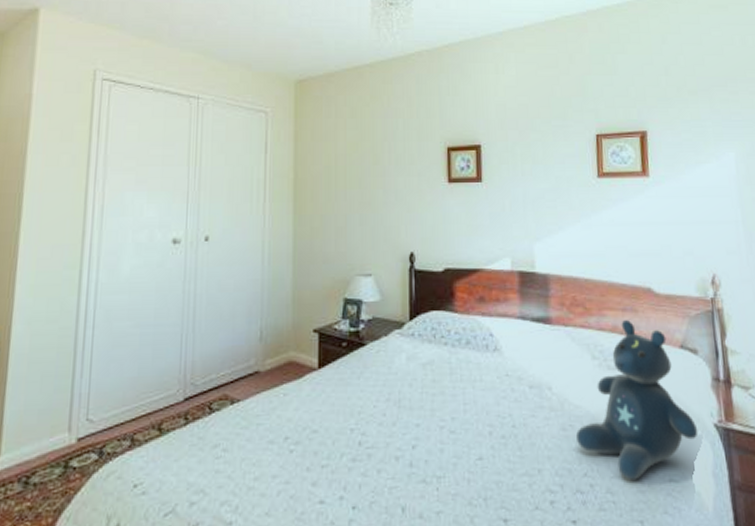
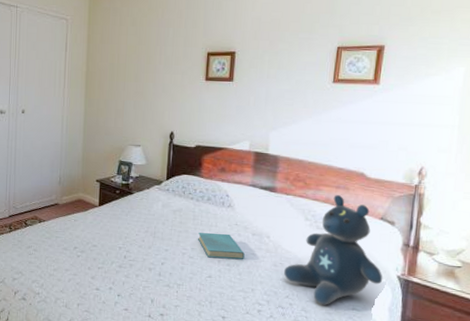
book: none [459,390,523,430] -> present [198,232,245,259]

